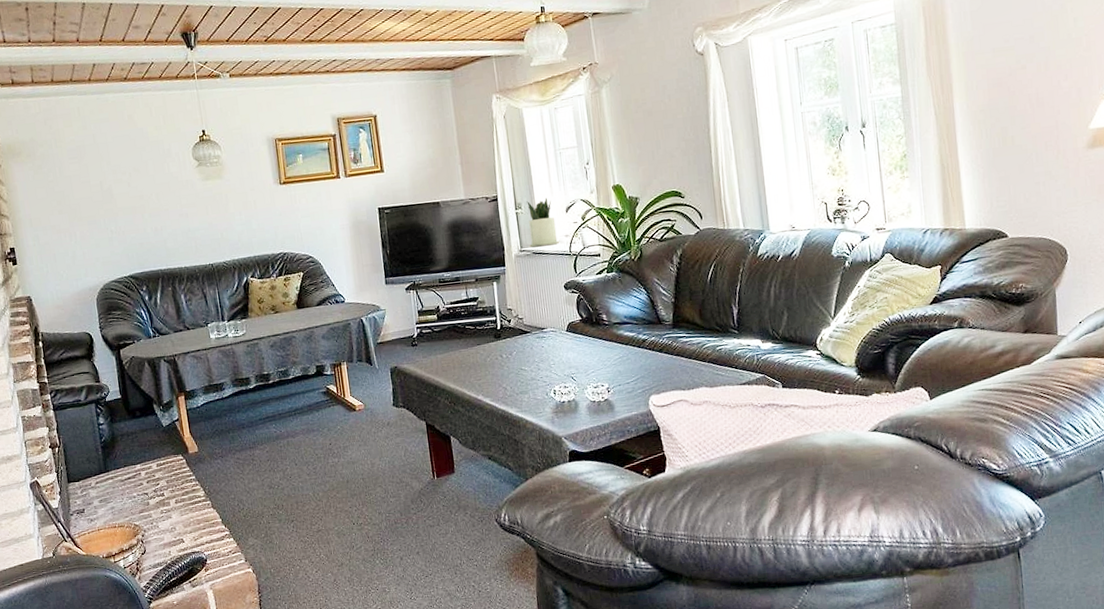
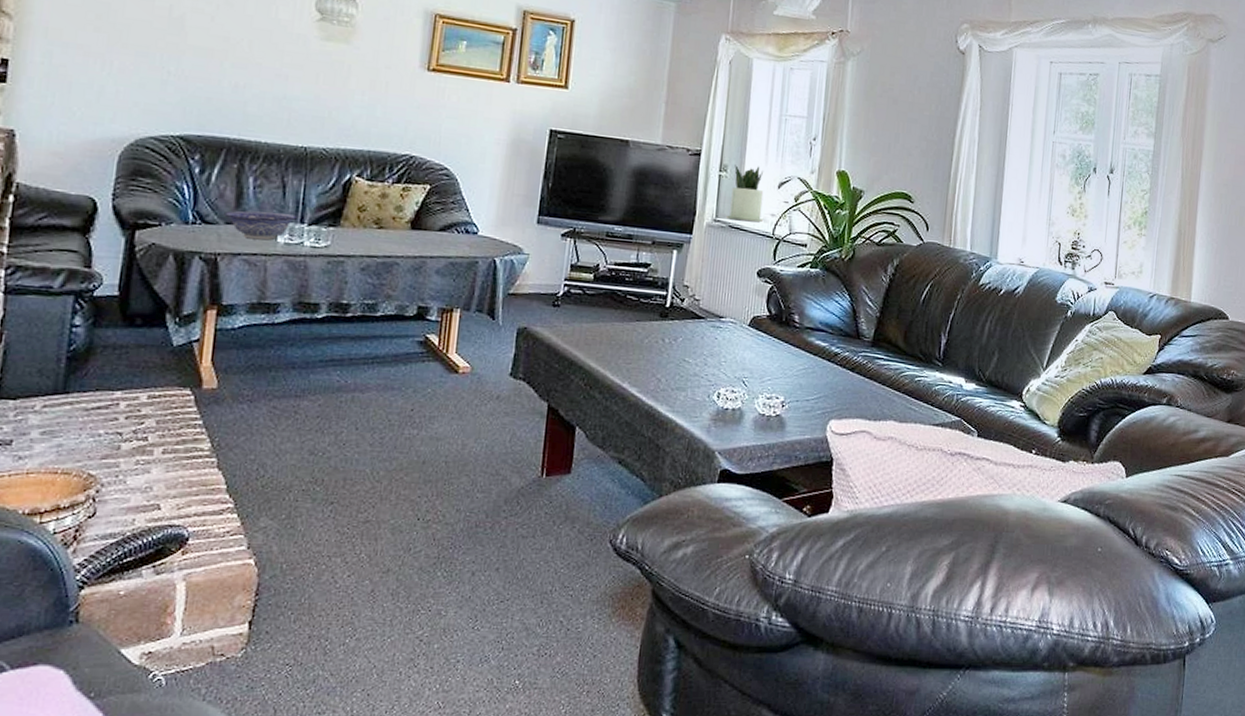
decorative bowl: none [172,316,219,340] -> present [224,210,297,241]

